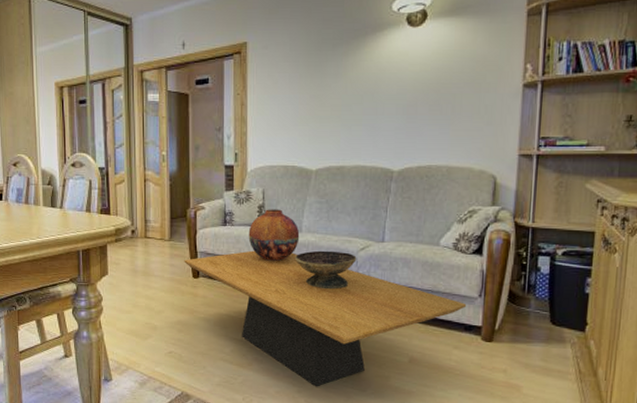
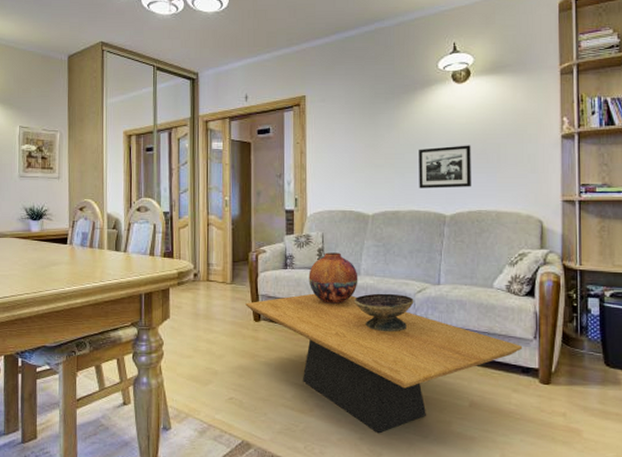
picture frame: none [366,95,424,142] -> present [419,145,471,188]

